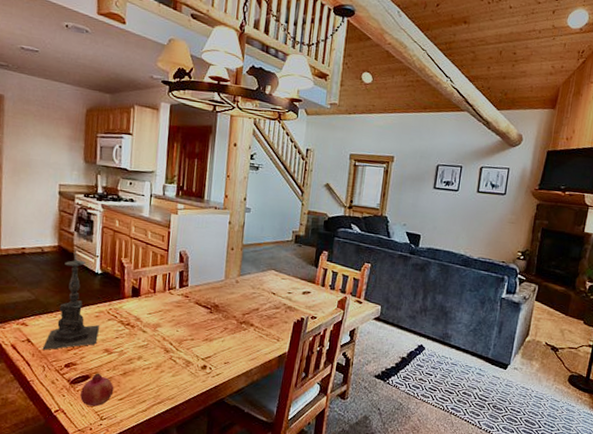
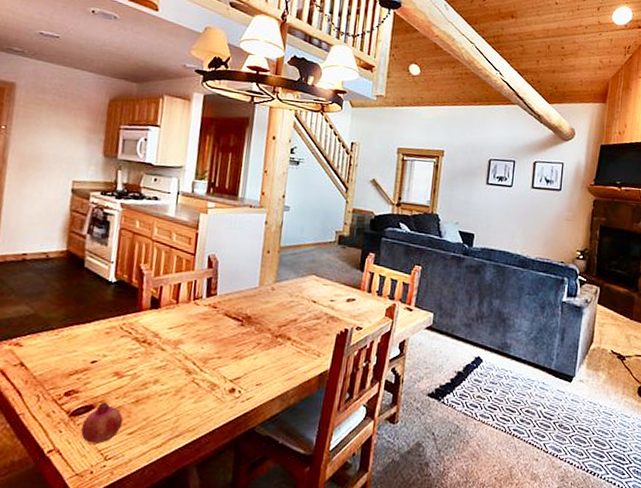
candle holder: present [42,249,99,350] -> none [38,254,110,375]

